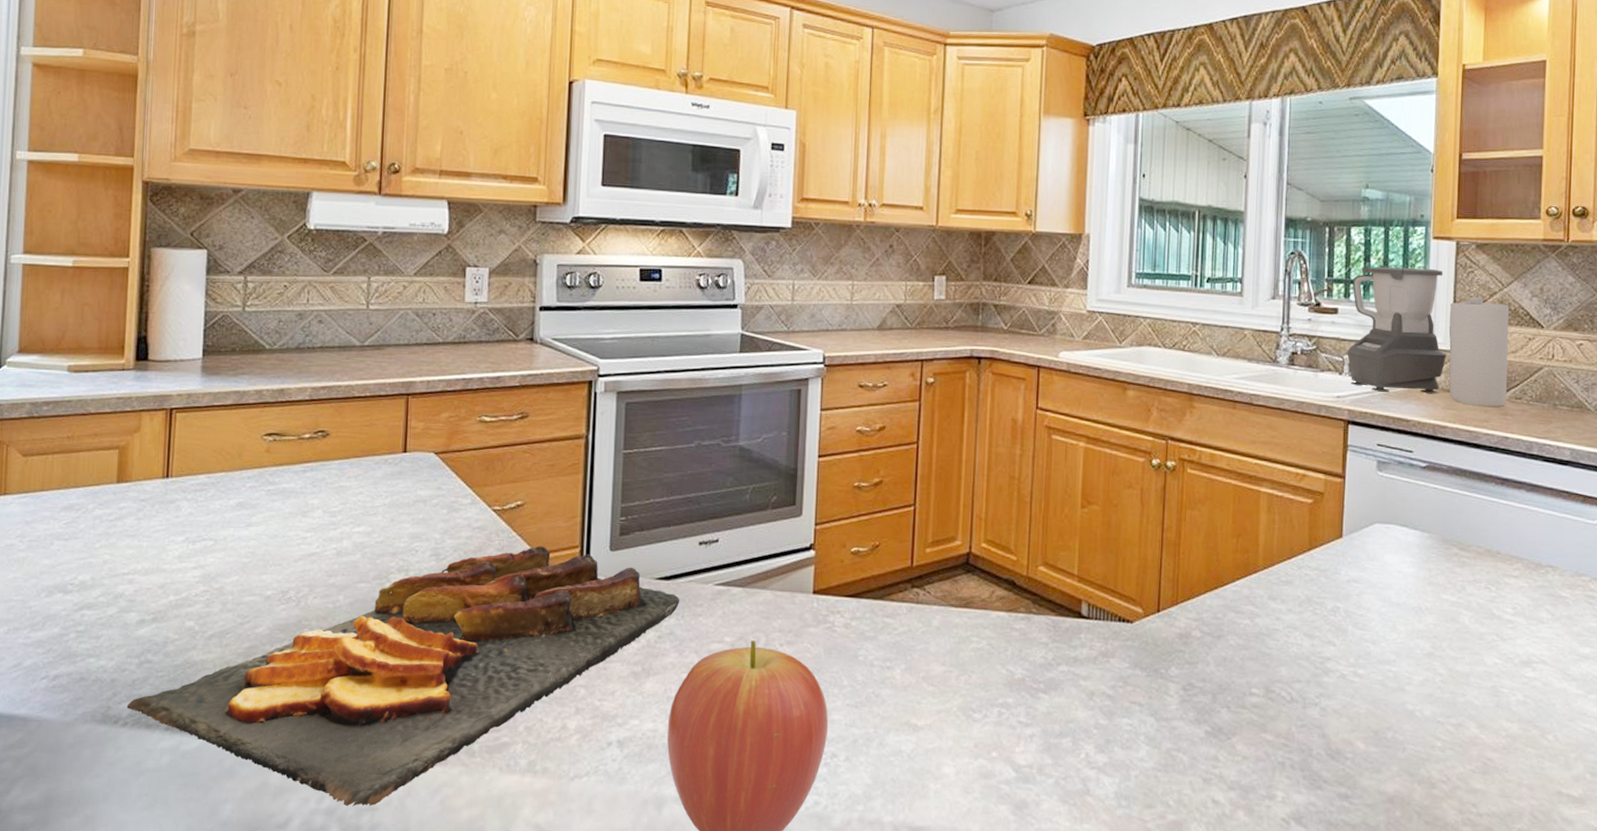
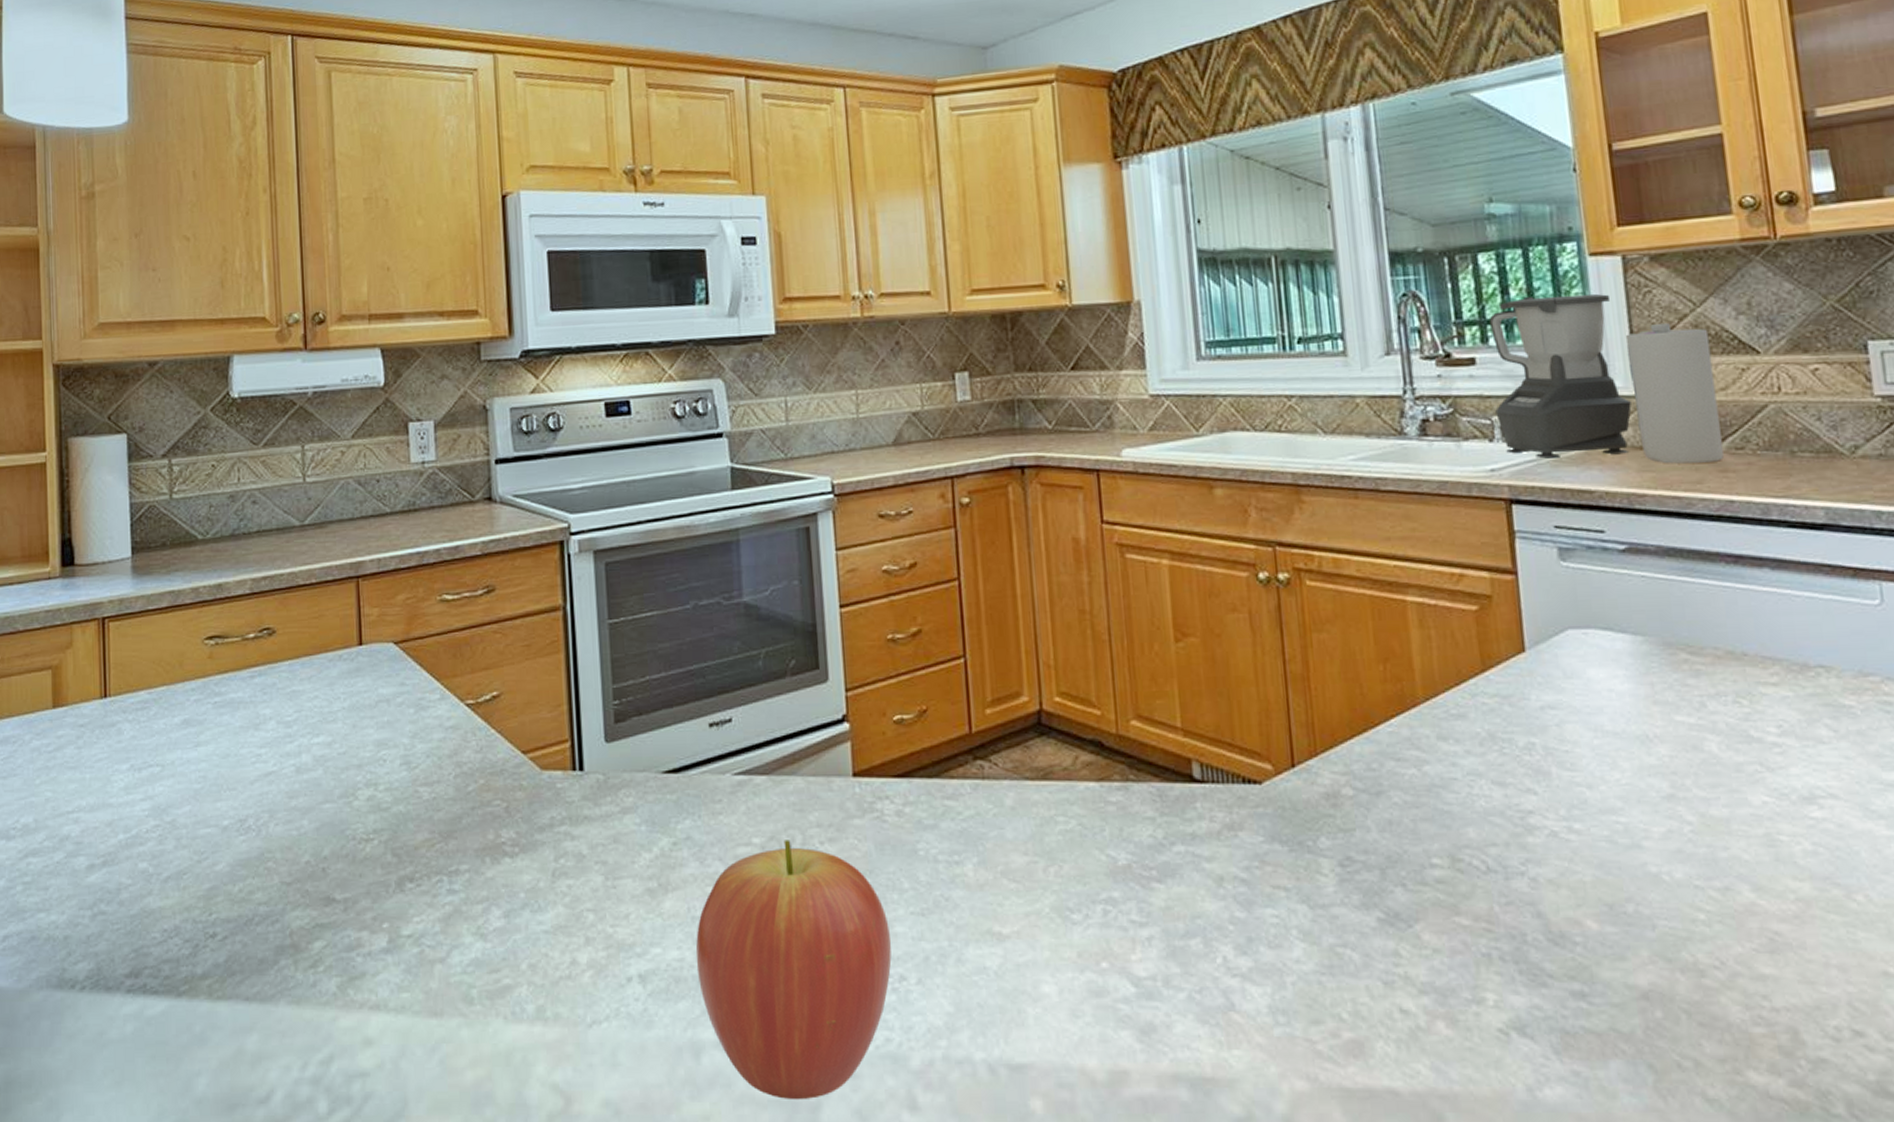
food platter: present [126,546,680,807] -> none [83,743,695,1073]

